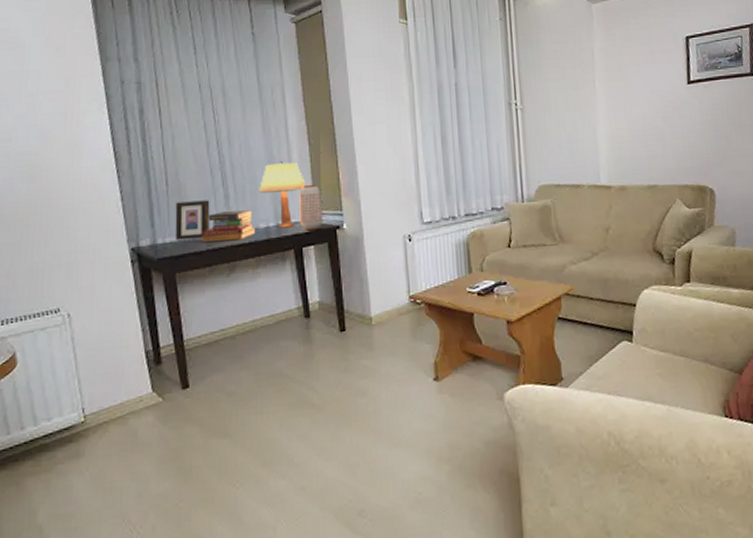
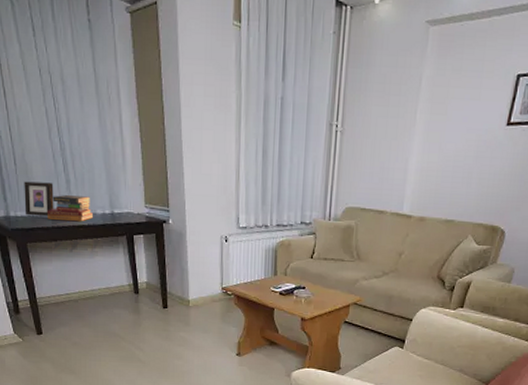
table lamp: present [259,160,306,228] -> none [96,154,138,217]
vase: present [299,185,323,231] -> none [131,180,152,222]

